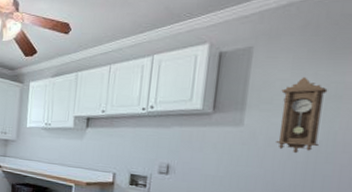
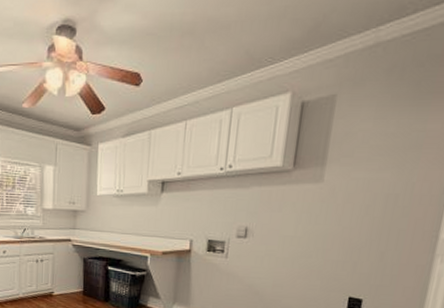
pendulum clock: present [276,76,328,154] -> none [355,126,409,209]

